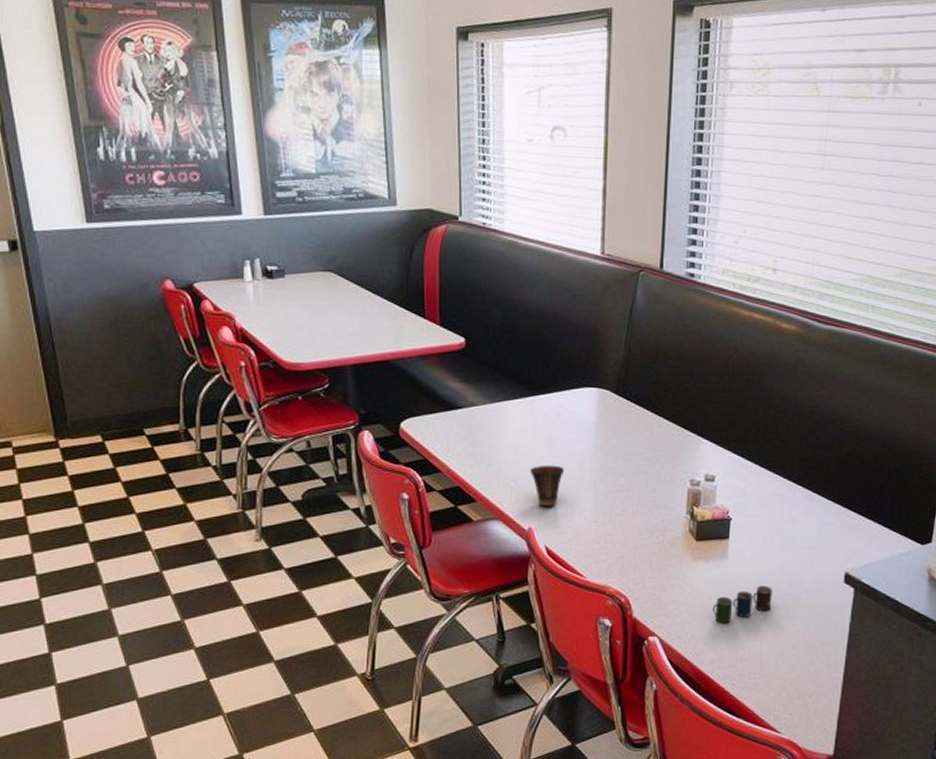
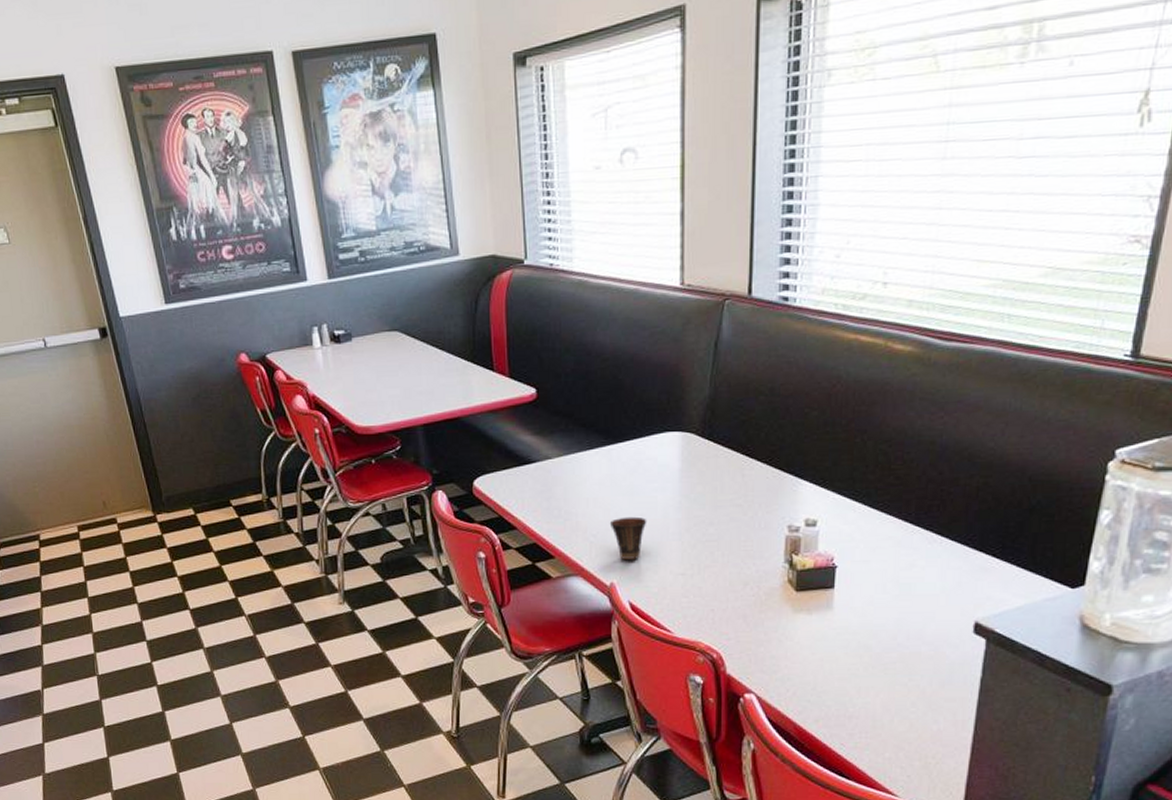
cup: present [712,585,772,624] -> none [816,638,886,679]

